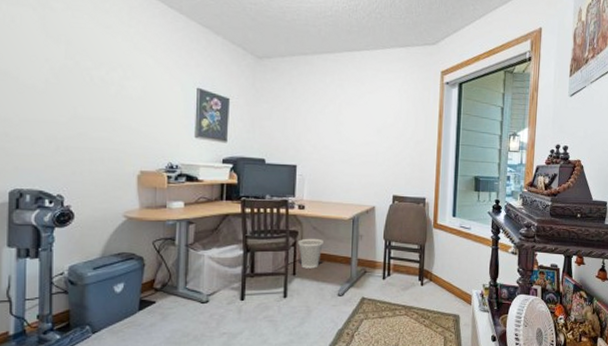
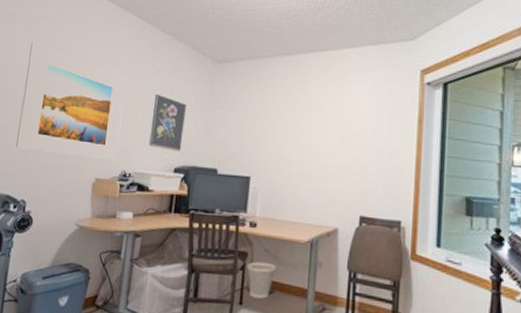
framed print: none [43,28,163,153] -> present [16,42,126,161]

